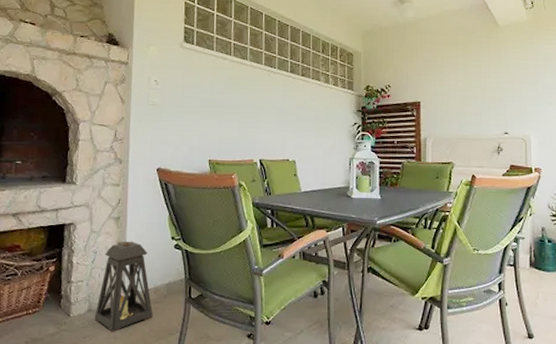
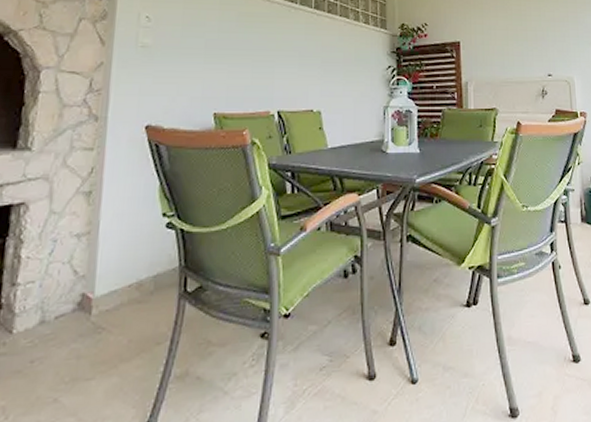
lantern: present [94,241,154,333] -> none [48,222,134,351]

